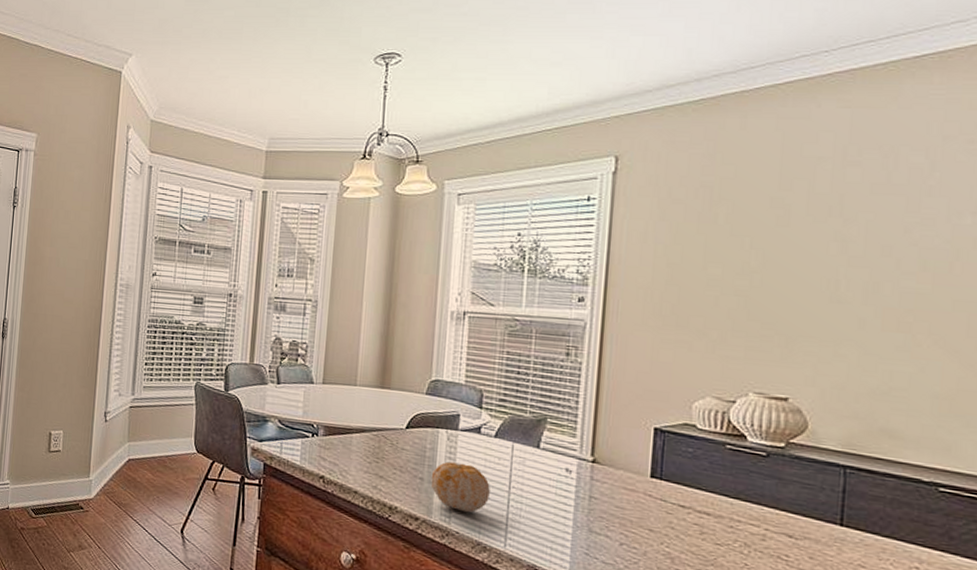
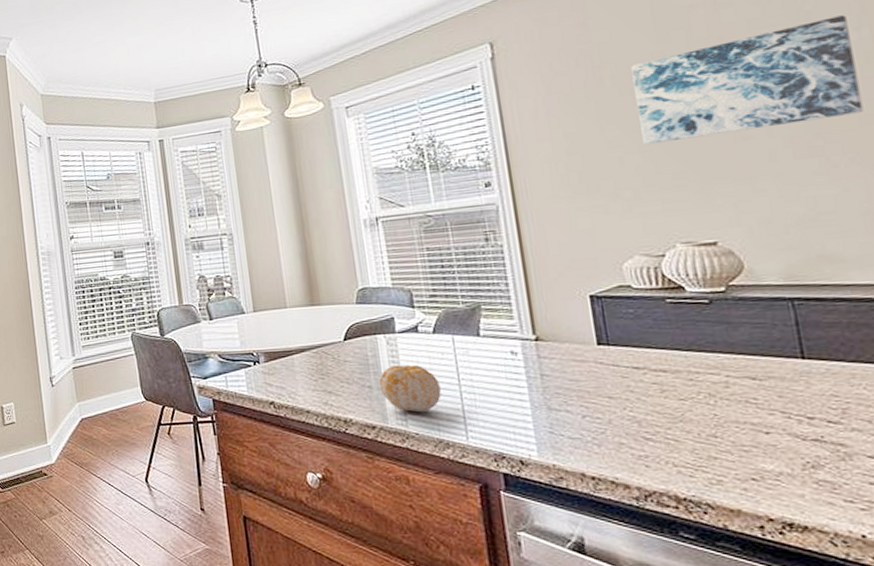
wall art: none [742,196,966,298] -> present [631,15,864,145]

